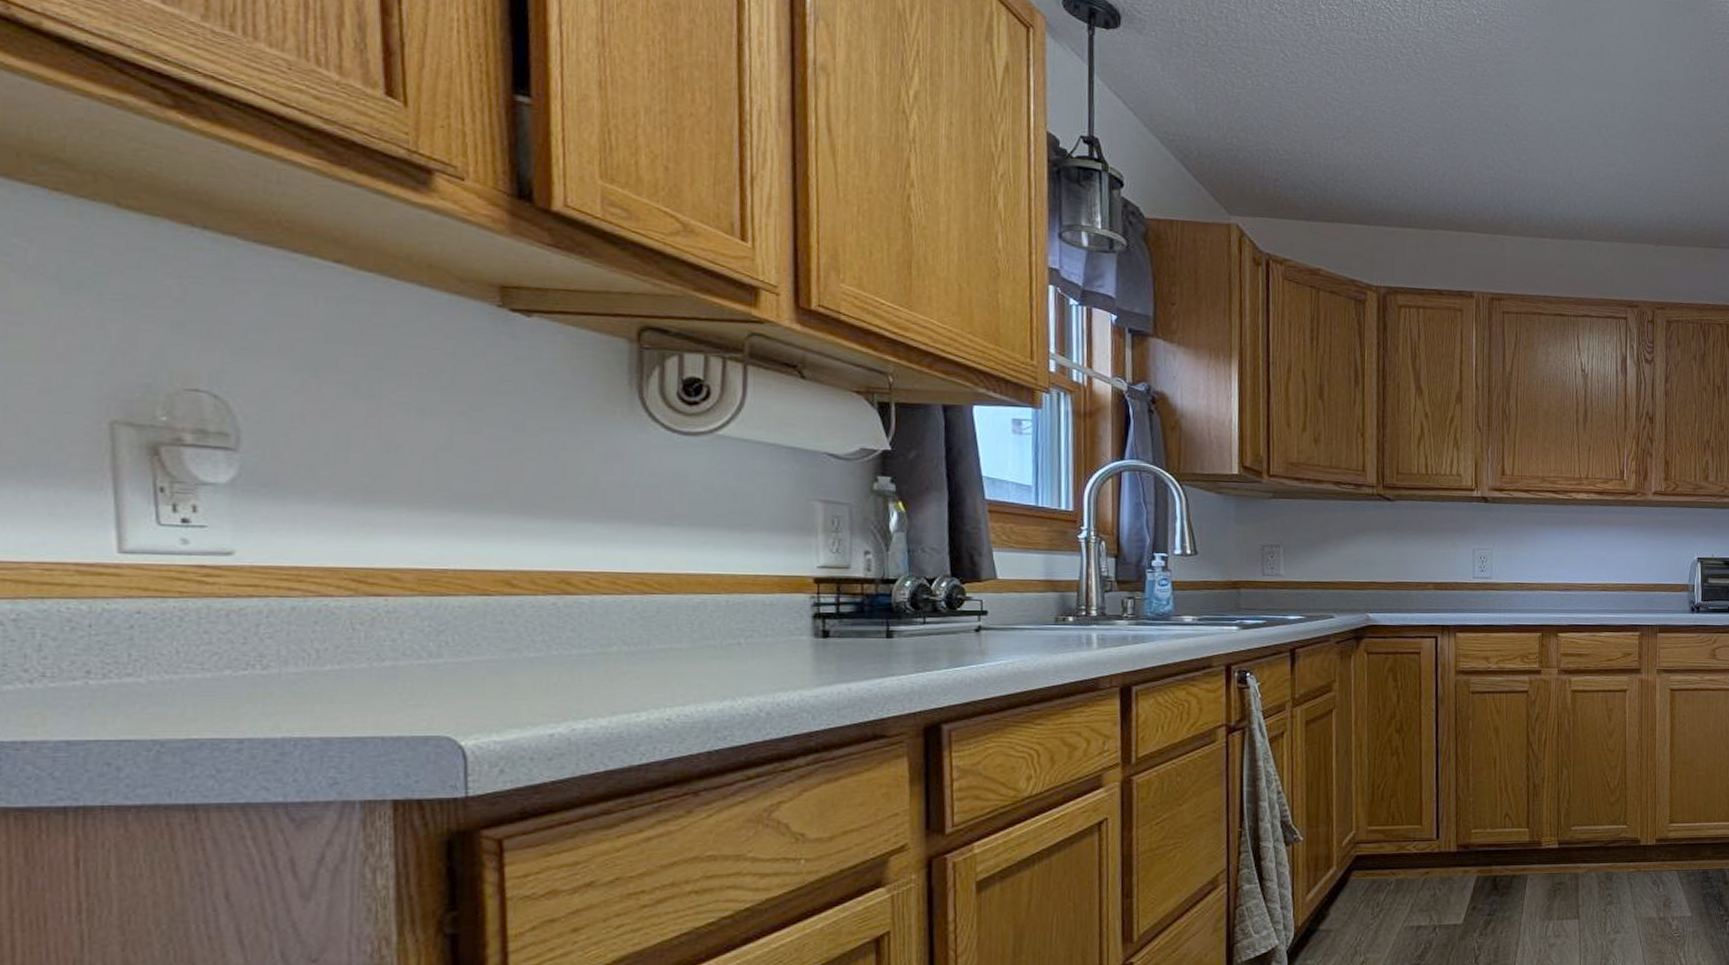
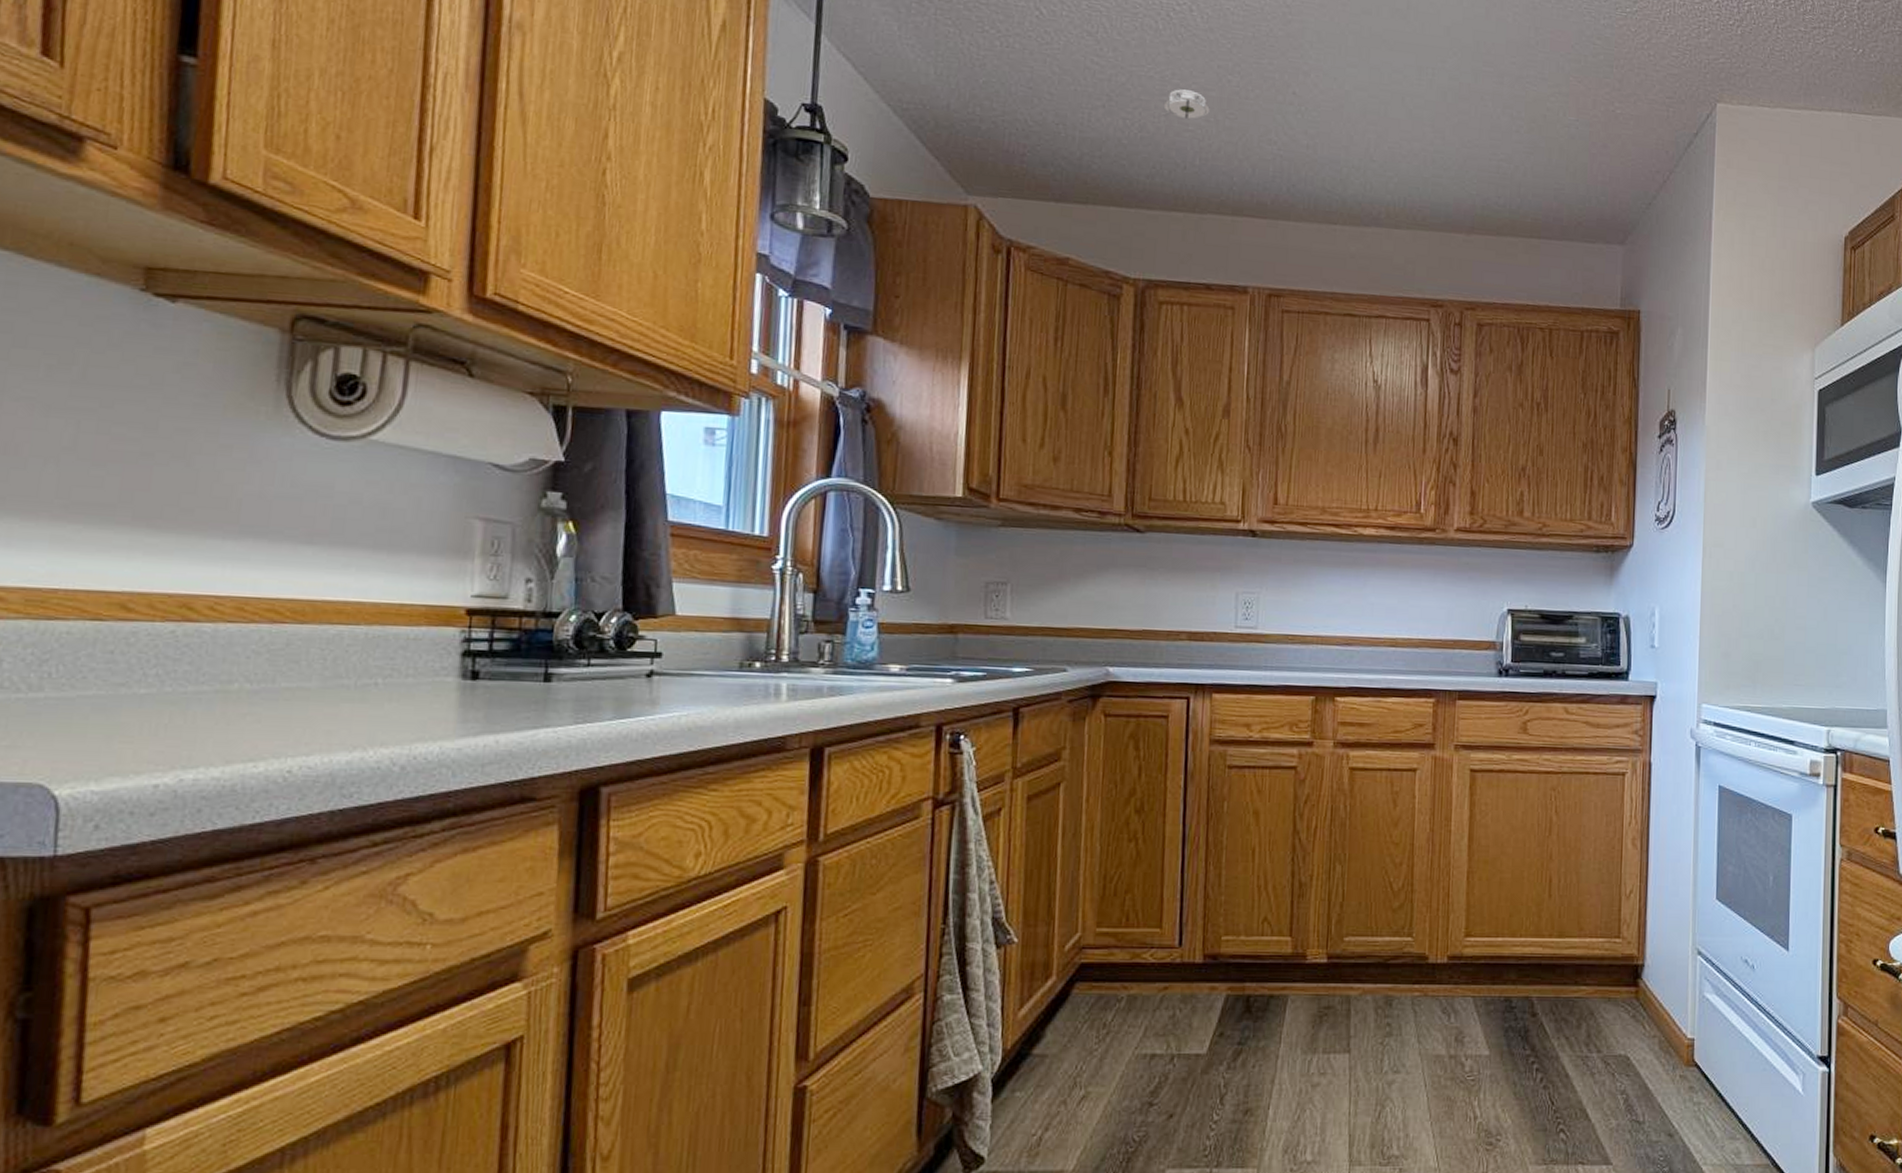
smoke detector: none [1395,122,1435,148] -> present [1163,89,1210,119]

